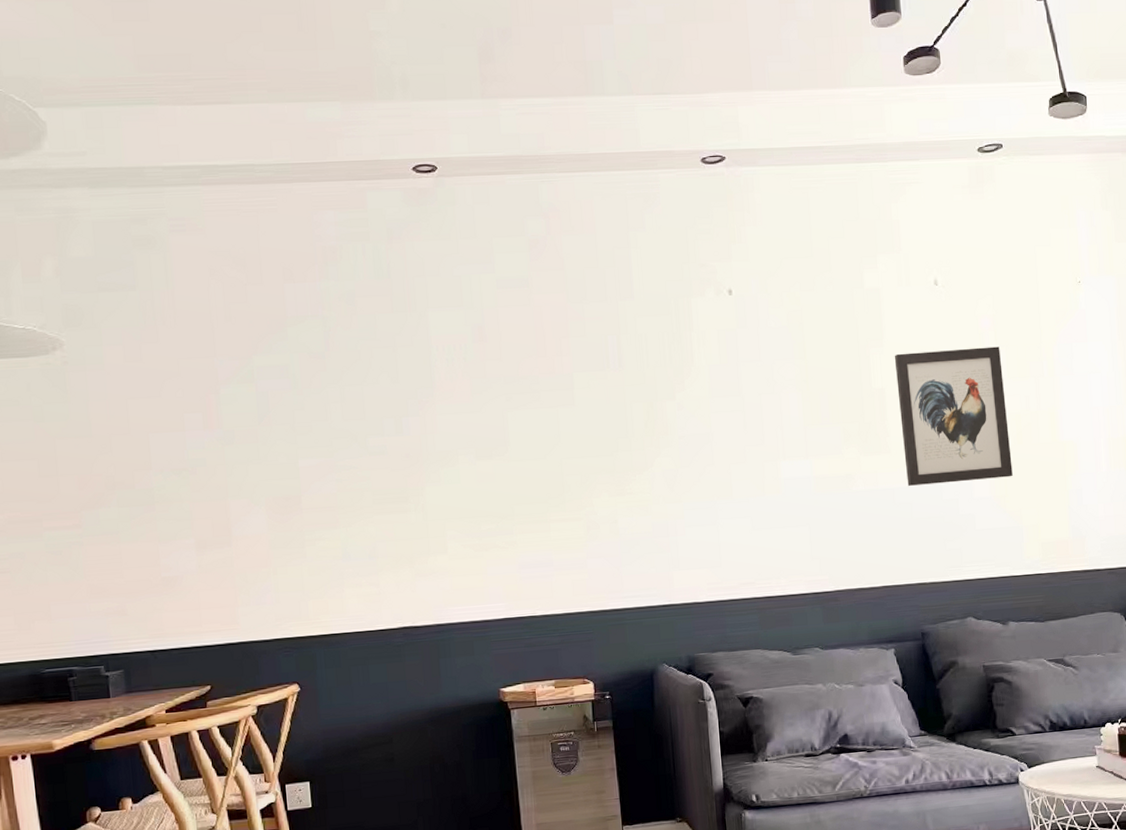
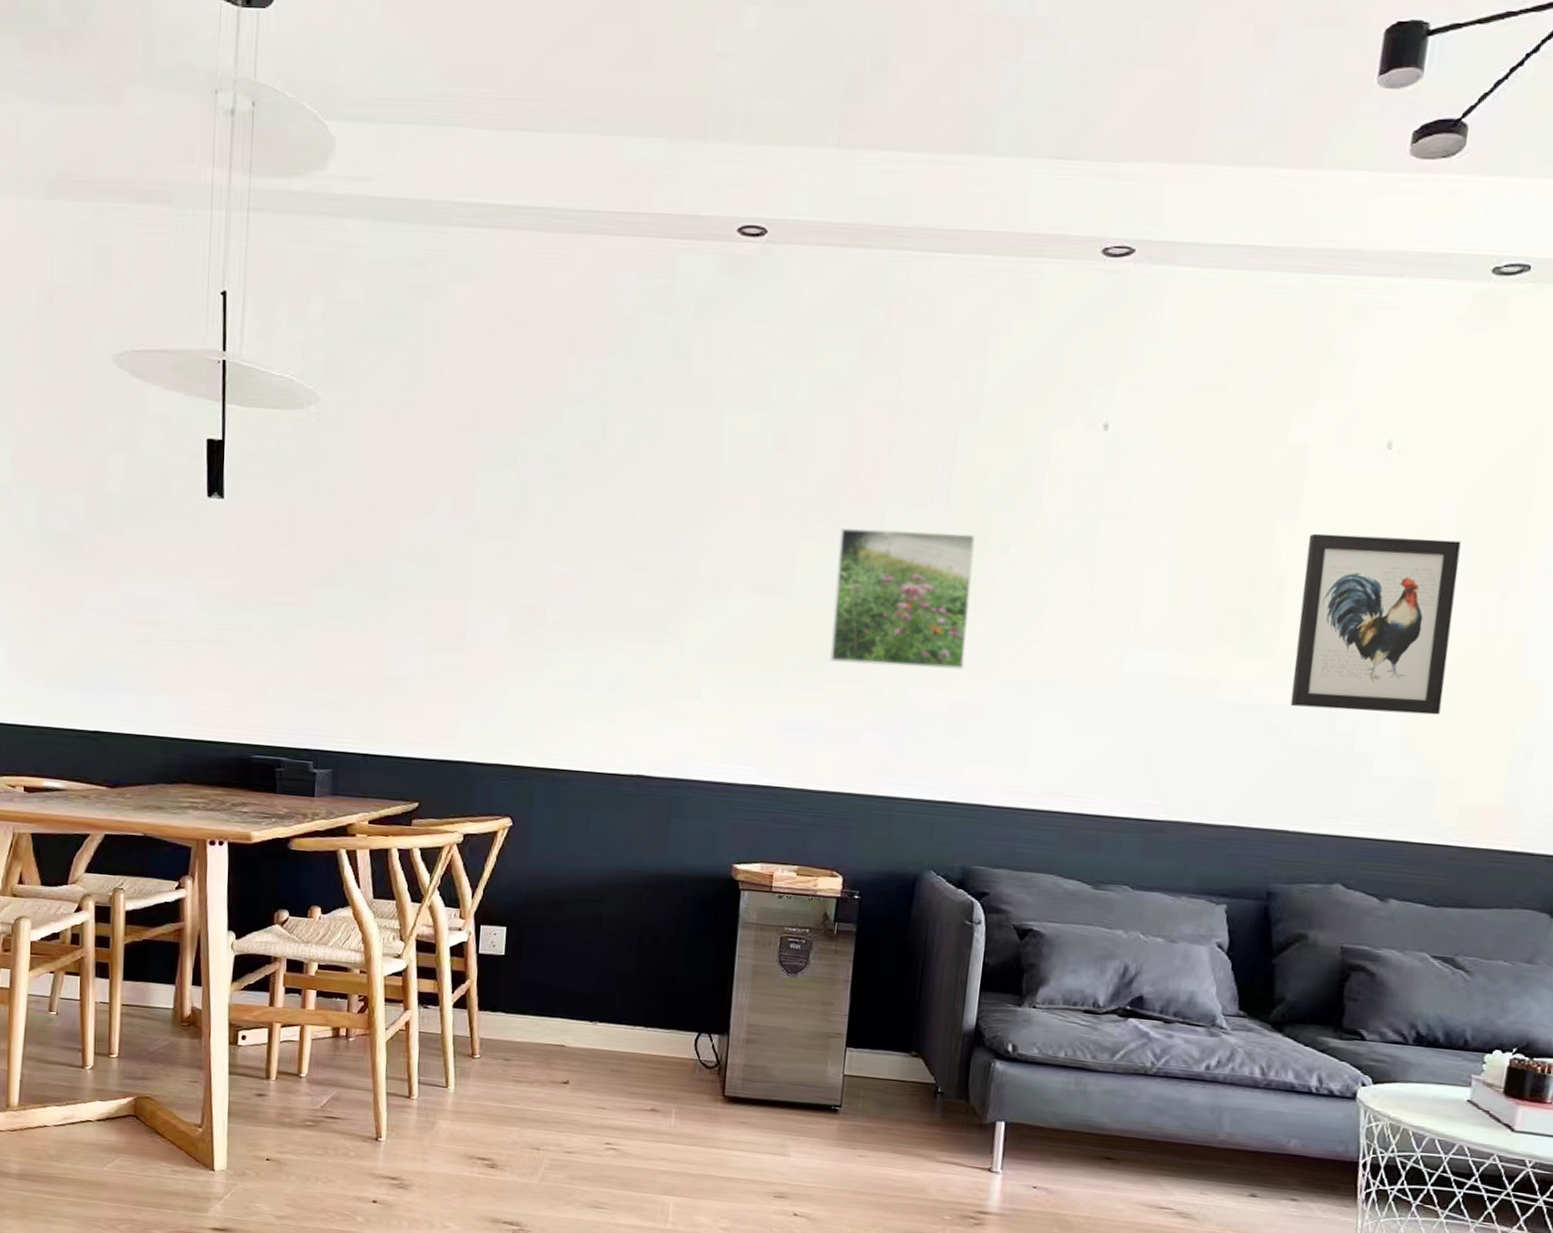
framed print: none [539,388,659,505] -> present [828,527,976,670]

